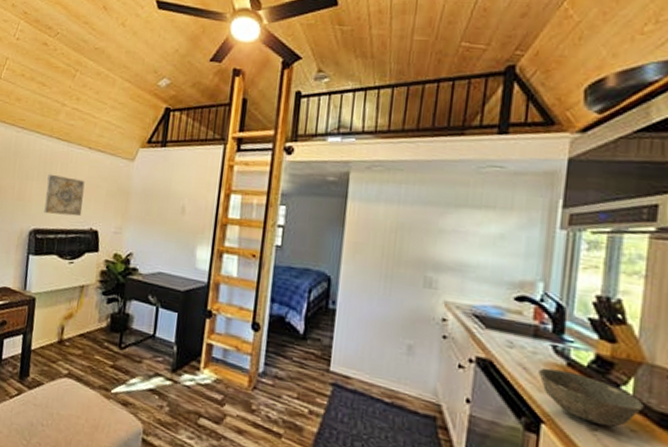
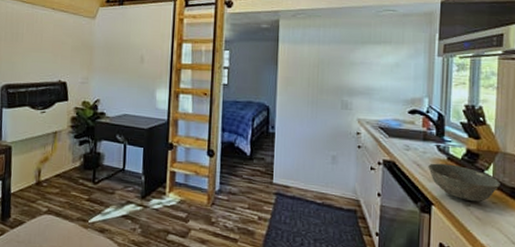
wall art: present [44,173,85,217] -> none [14,33,51,71]

